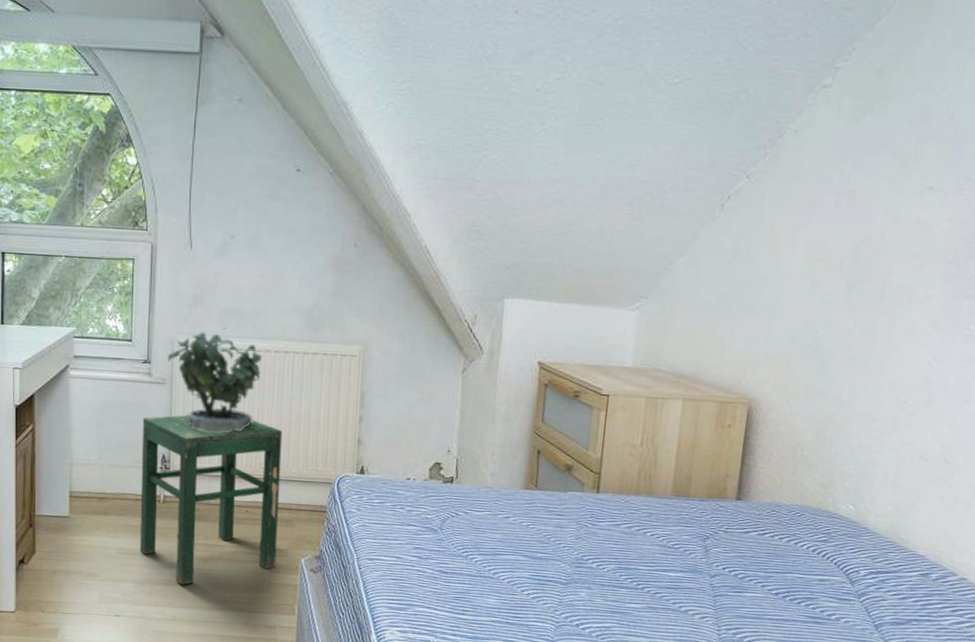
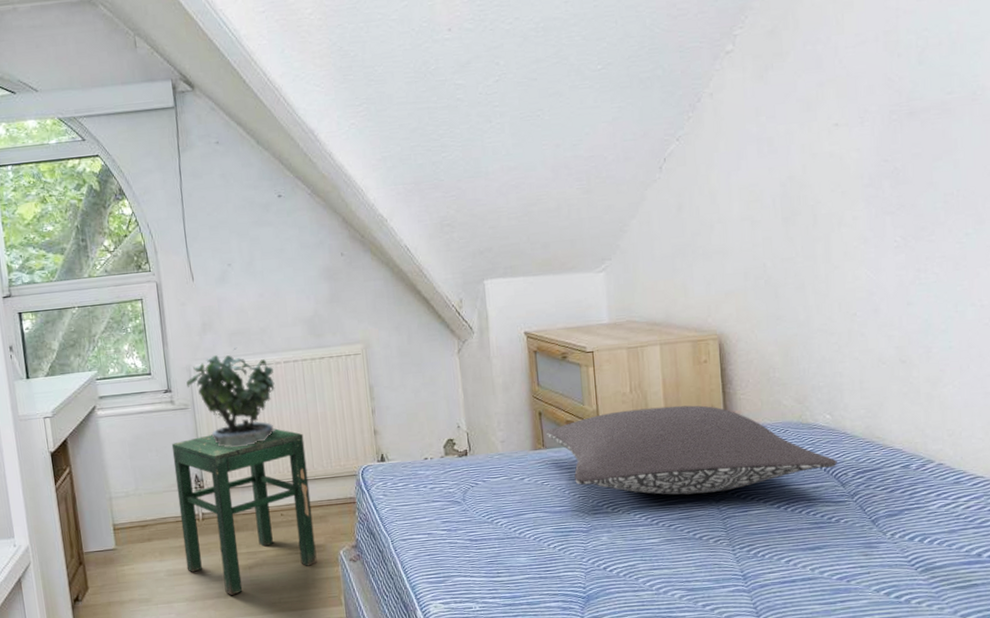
pillow: none [542,463,851,567] -> present [546,405,837,495]

